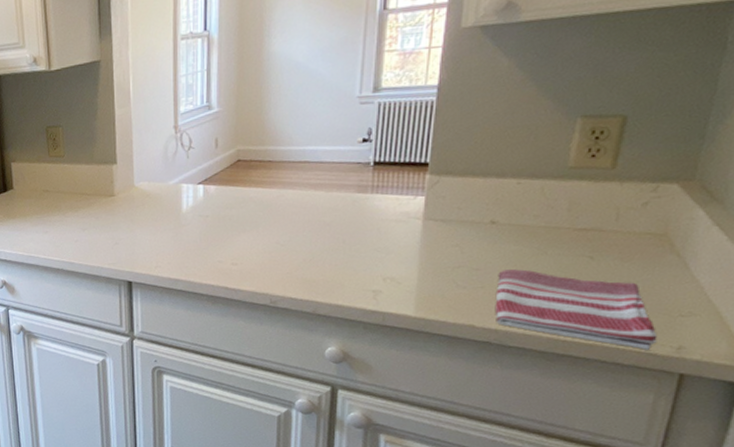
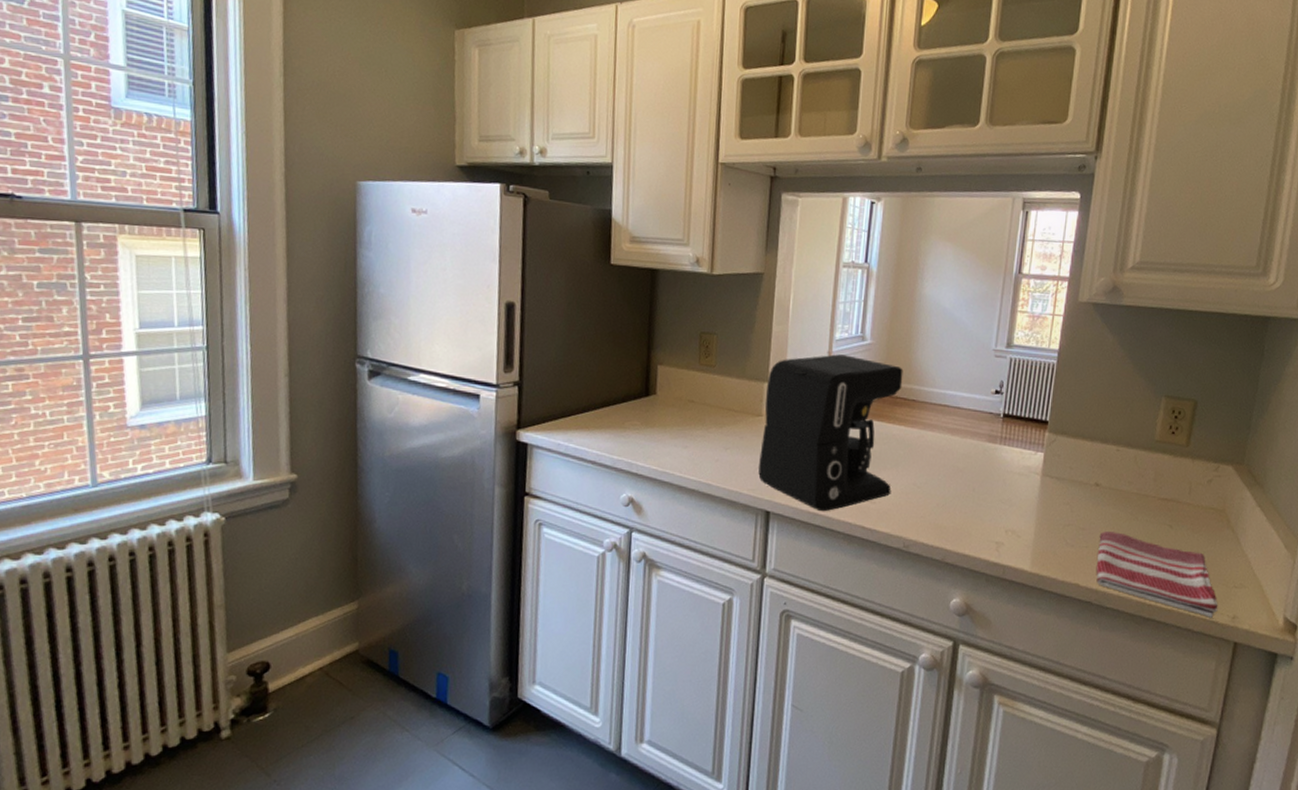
coffee maker: none [115,126,256,277] -> present [758,354,903,512]

